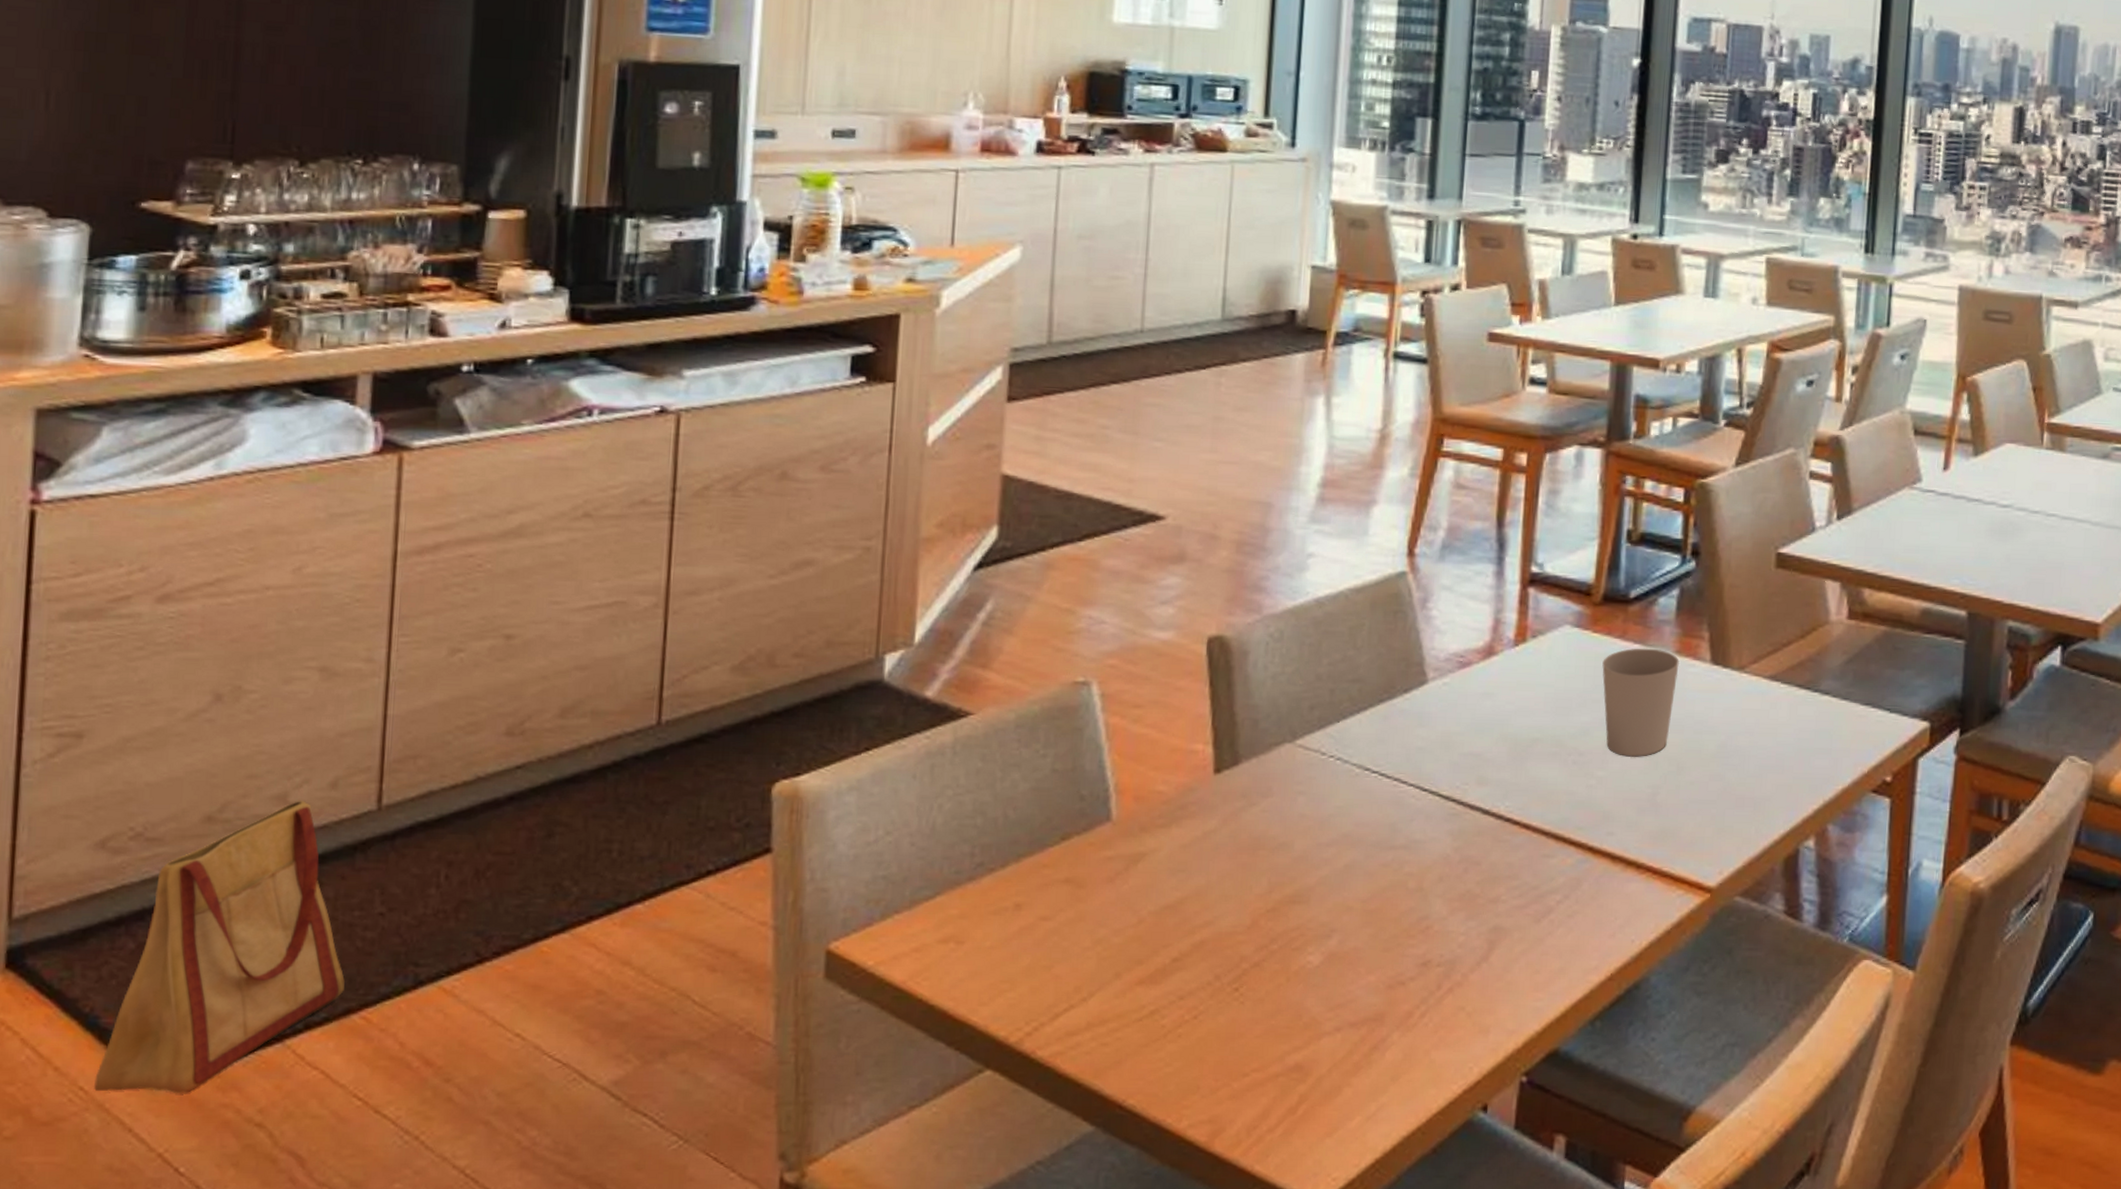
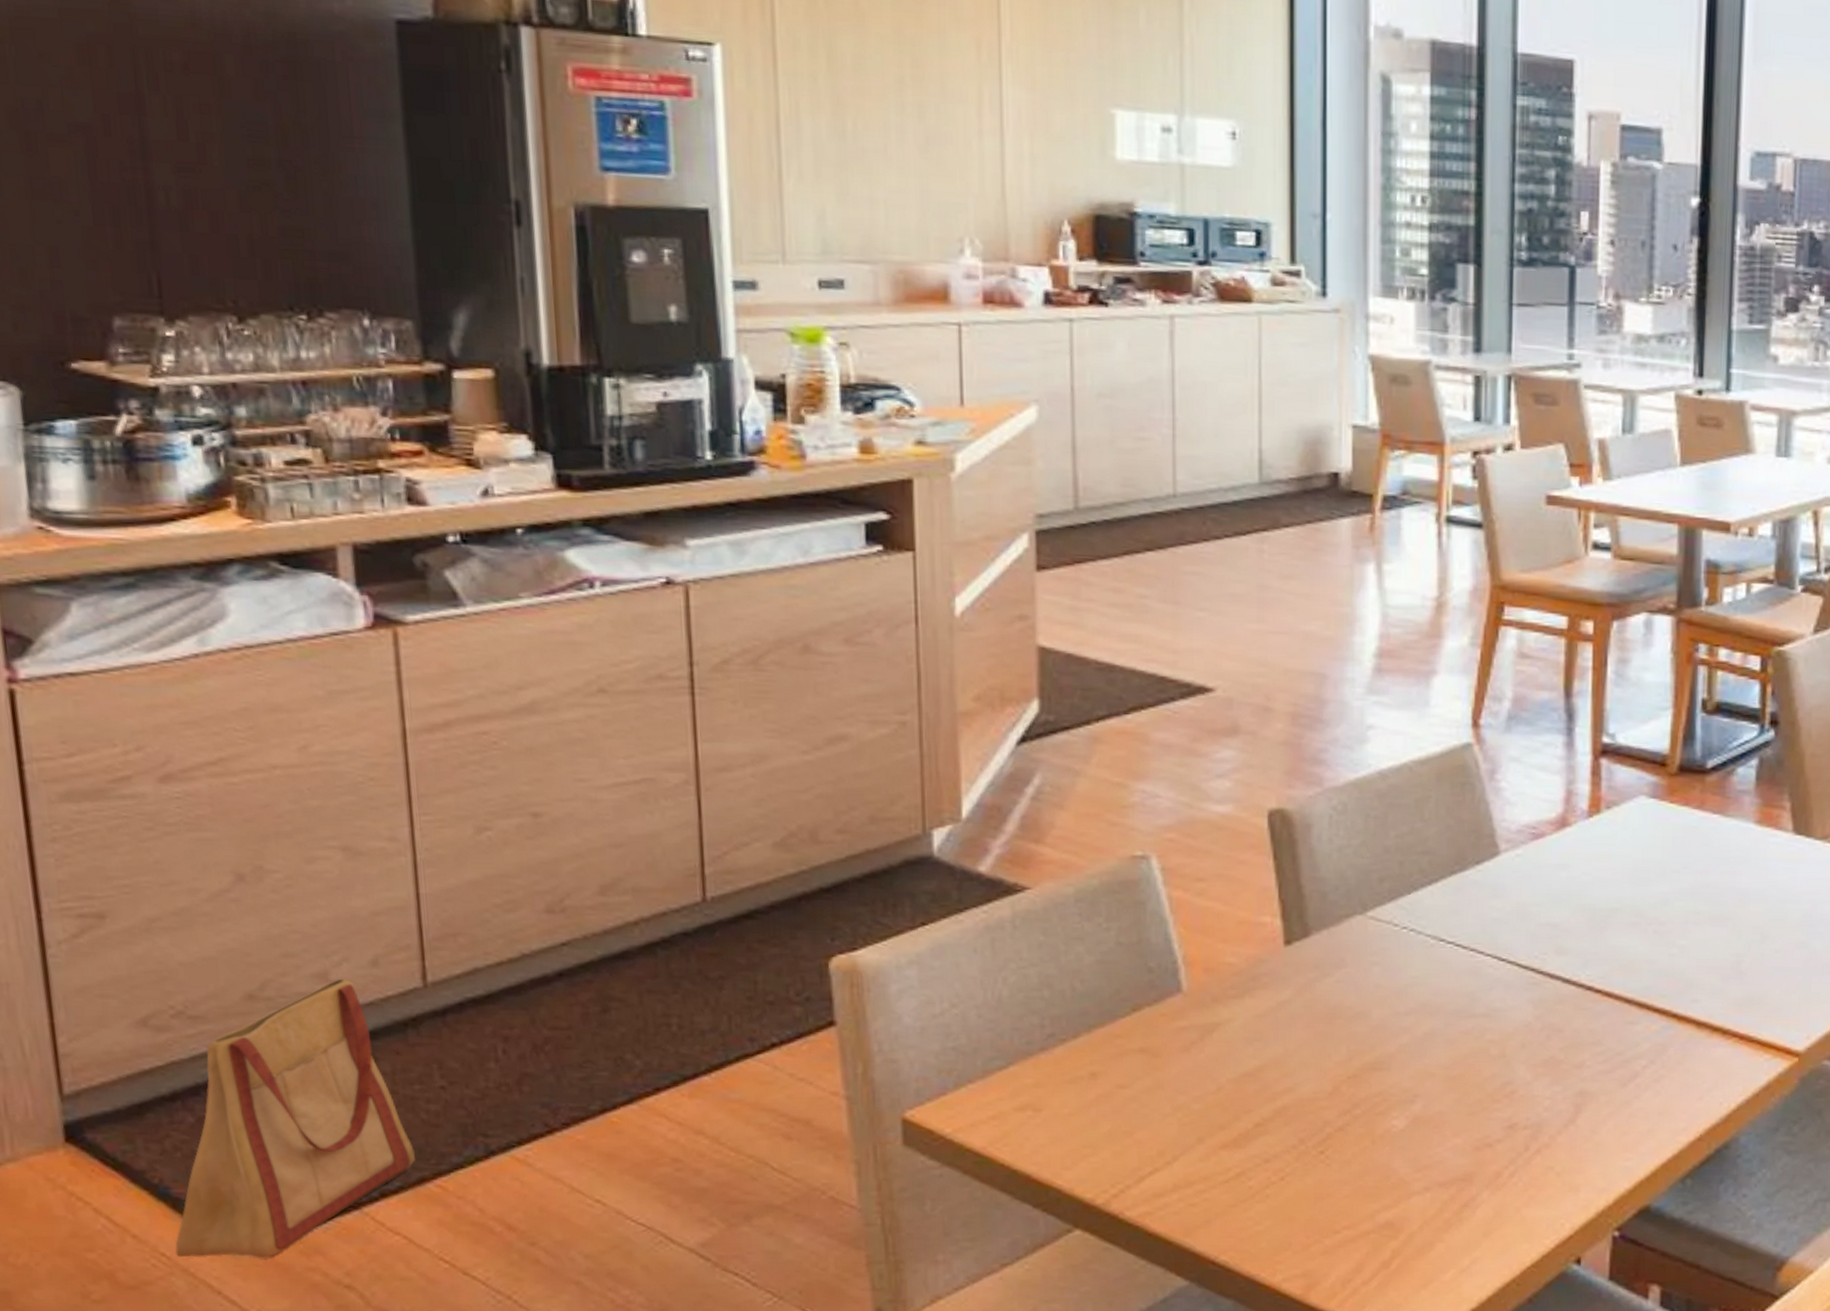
dixie cup: present [1602,648,1680,757] -> none [1680,818,1760,926]

